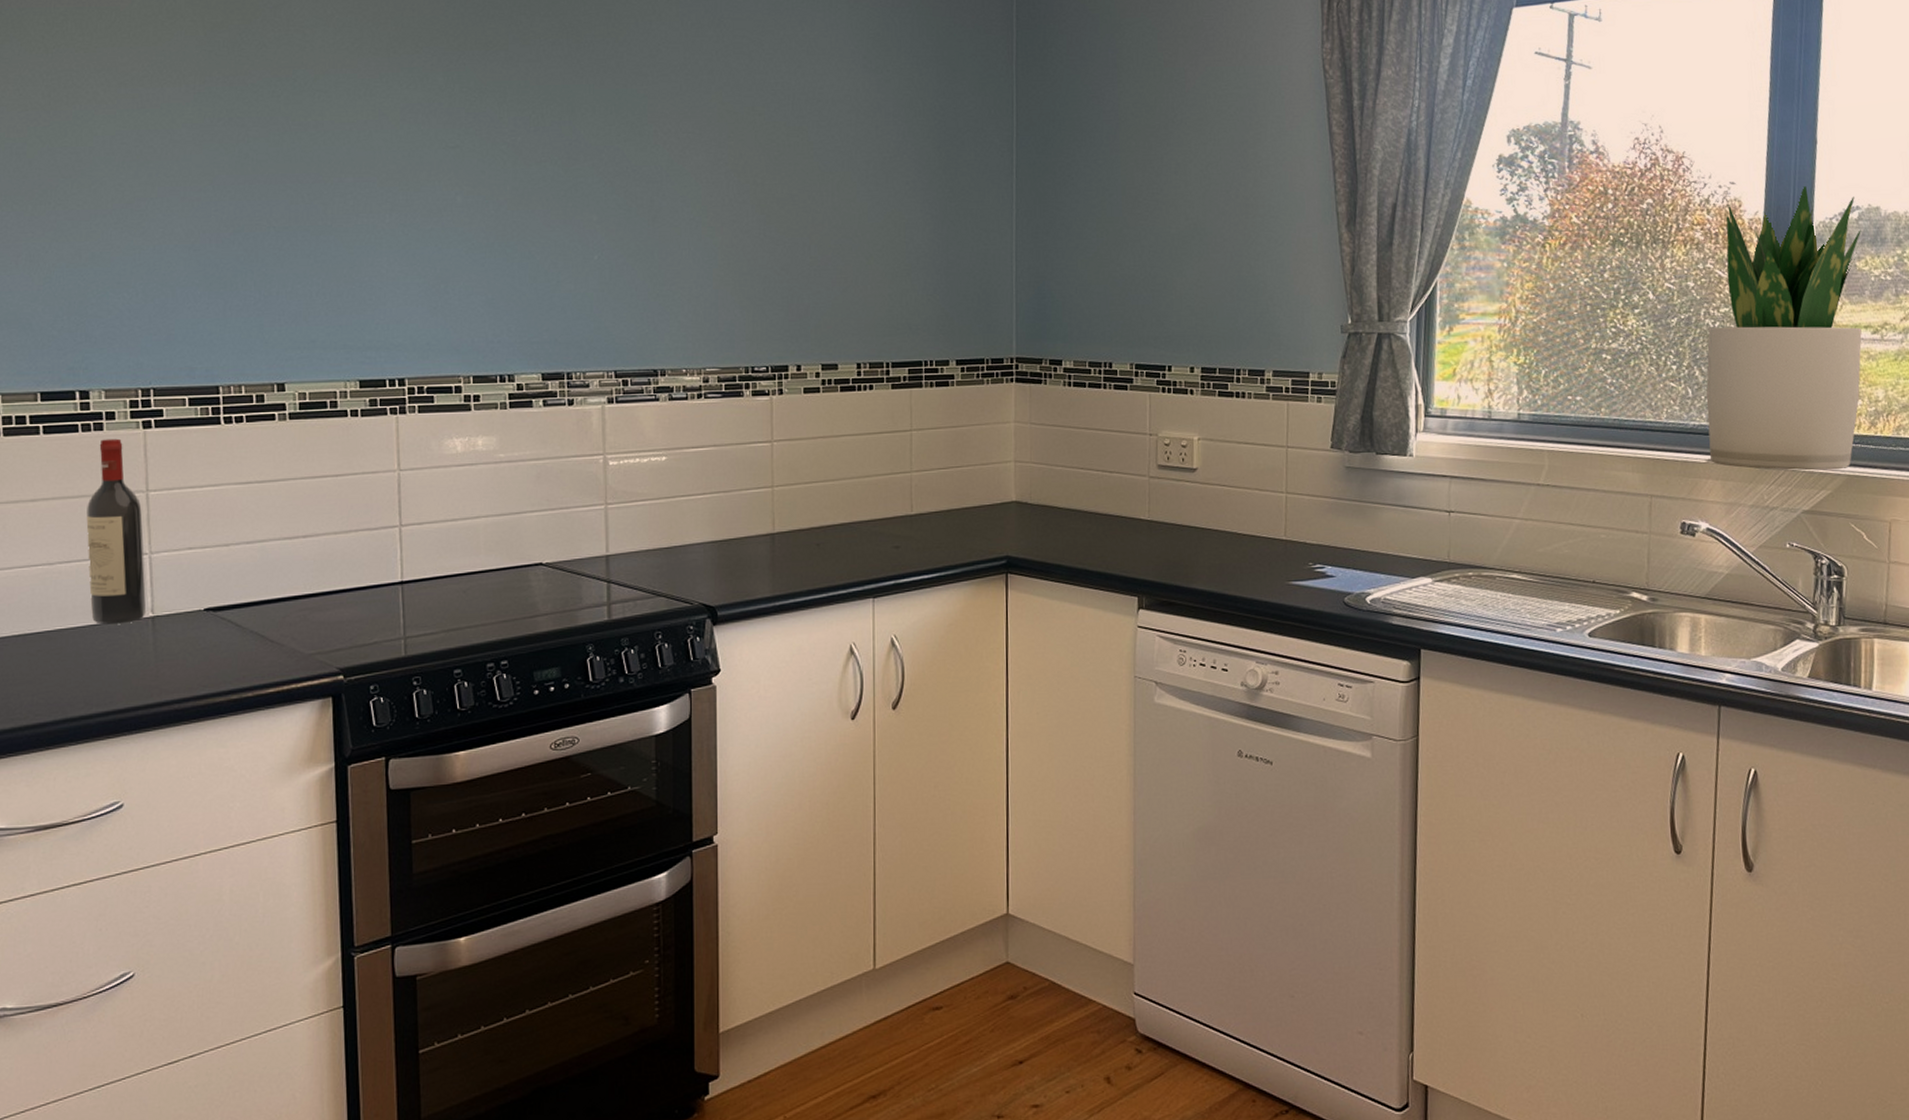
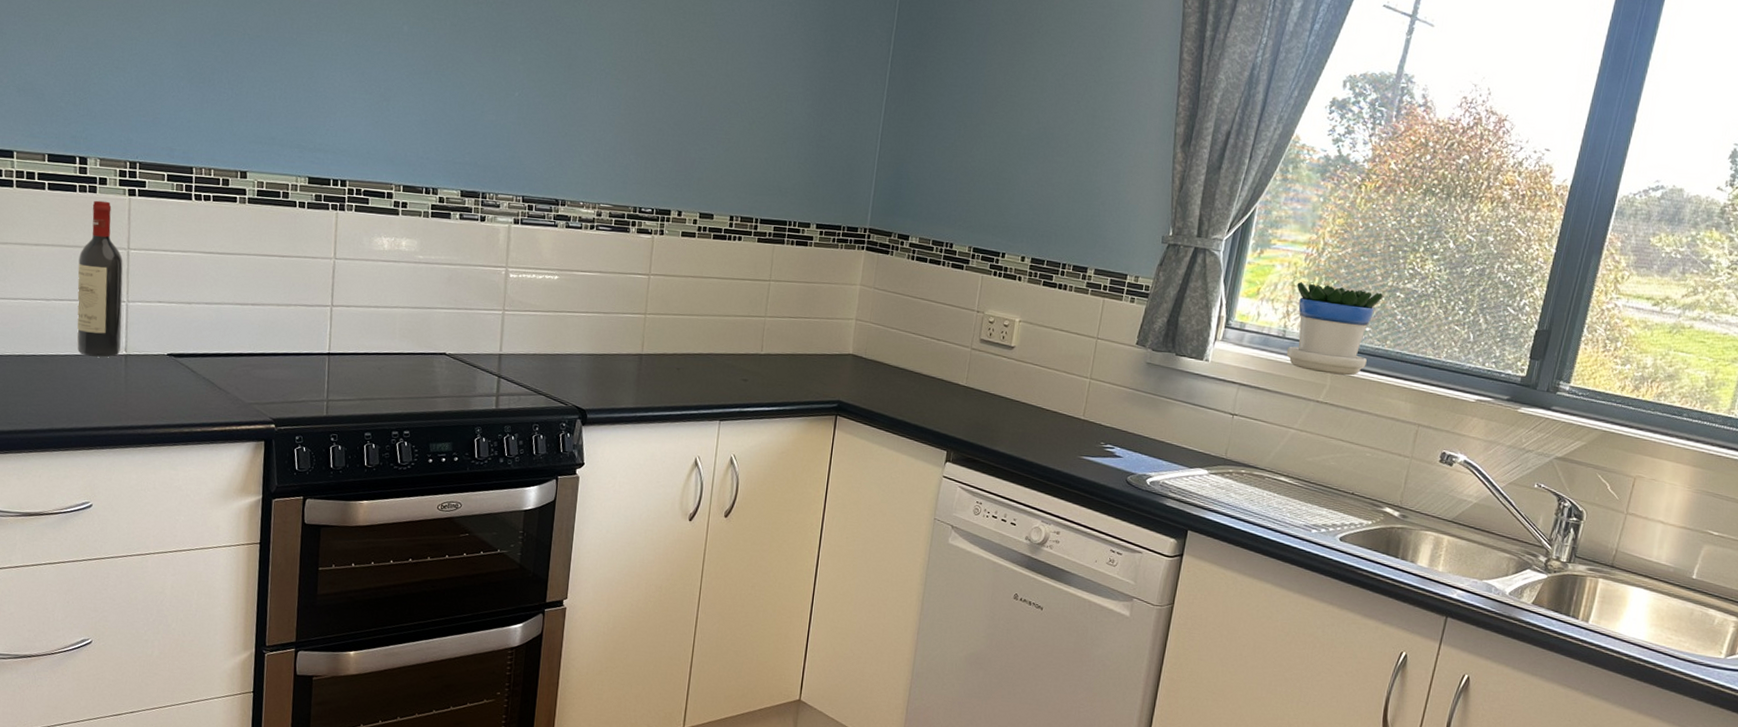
flowerpot: none [1494,355,1589,453] -> present [1286,281,1383,376]
planter: present [1706,186,1862,471] -> none [1479,161,1661,425]

